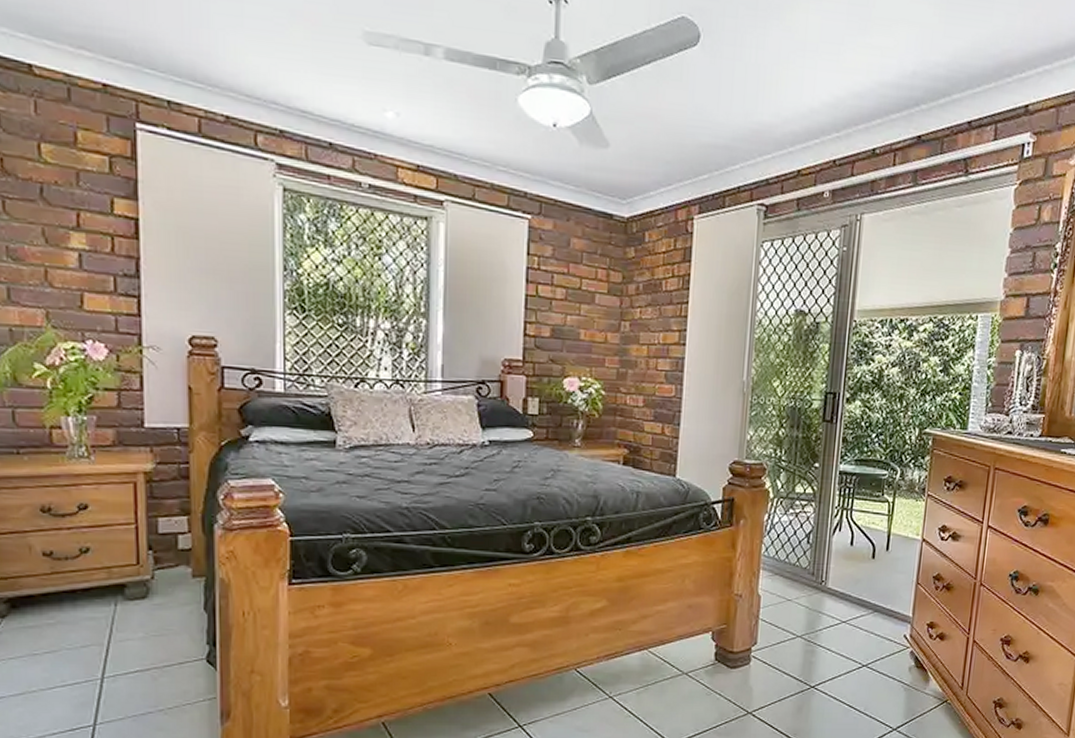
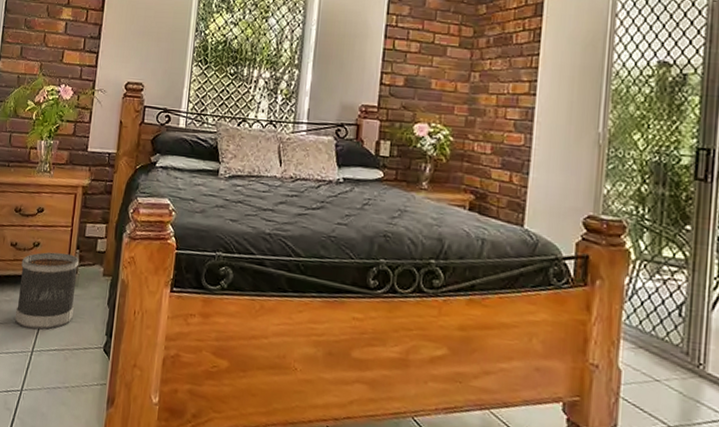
wastebasket: none [65,556,156,653] -> present [14,252,79,330]

